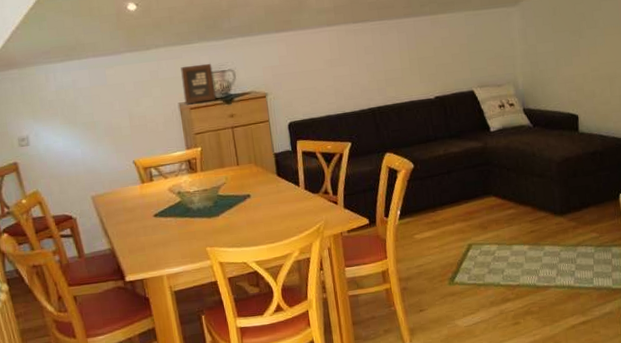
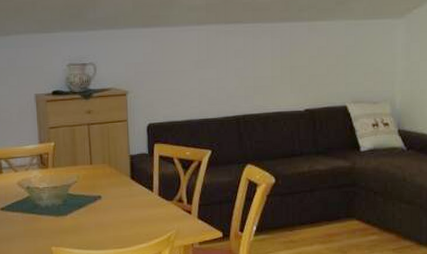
picture frame: present [181,63,216,104] -> none [40,54,74,96]

